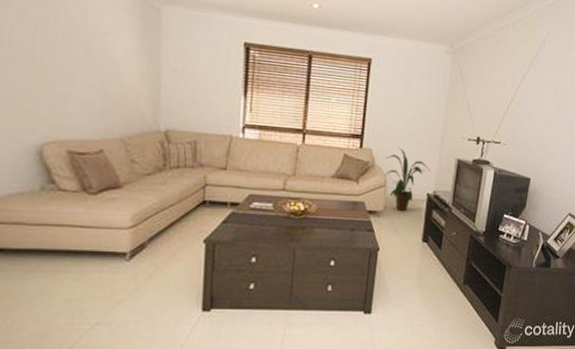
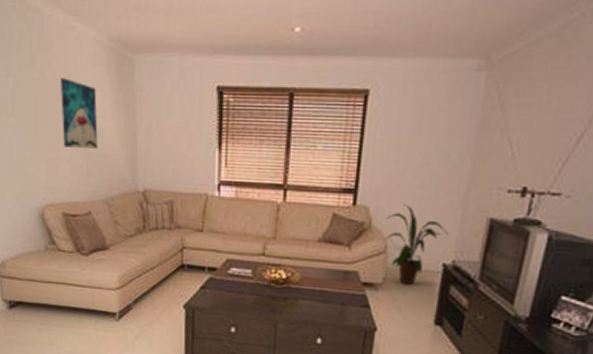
wall art: none [73,16,118,89] -> present [61,78,98,150]

